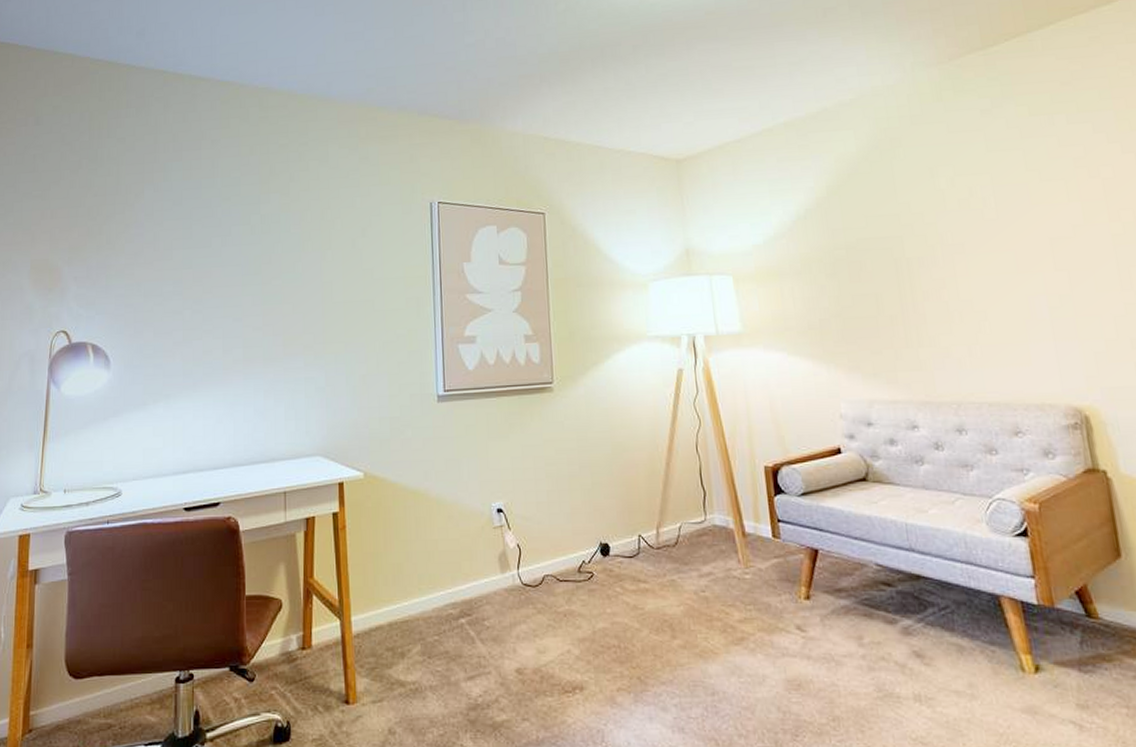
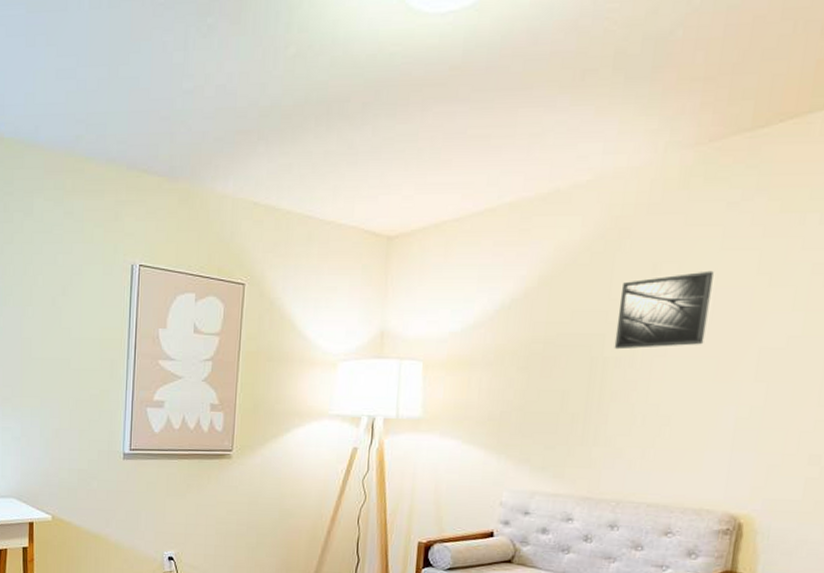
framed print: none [906,171,997,250] -> present [614,270,714,350]

